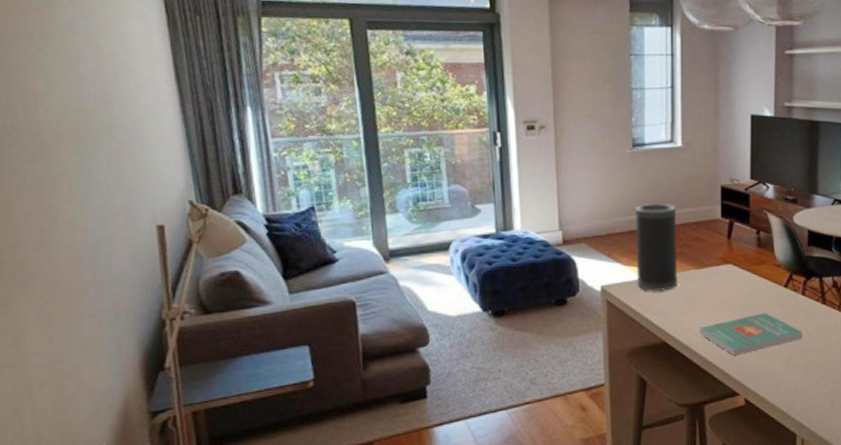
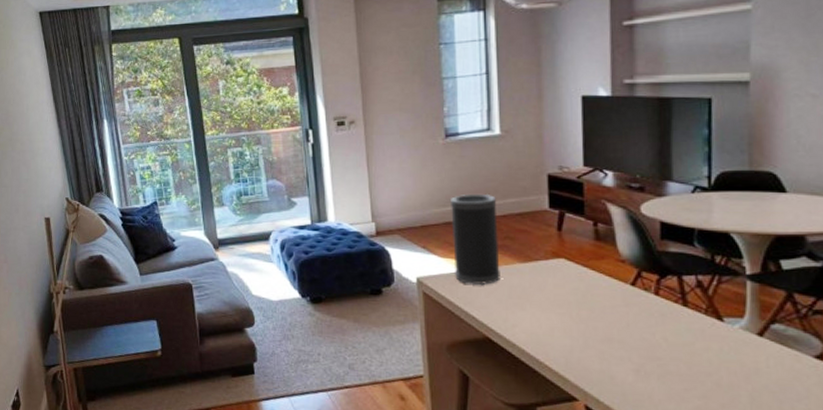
book: present [699,313,803,356] -> none [527,312,657,358]

